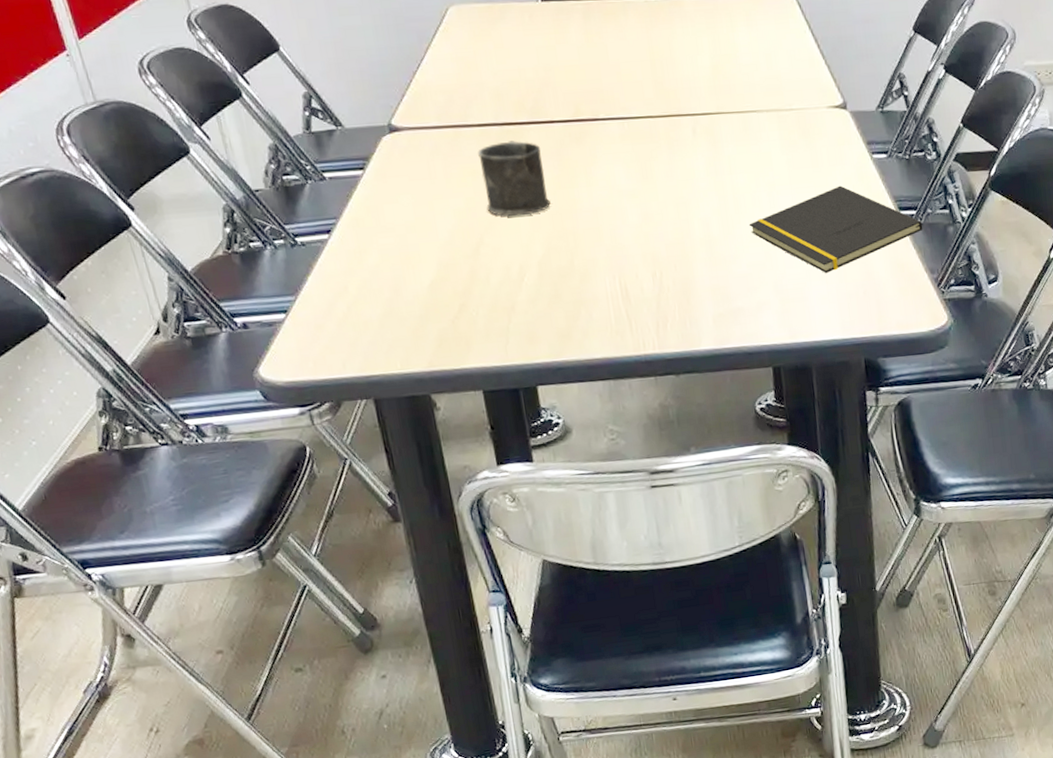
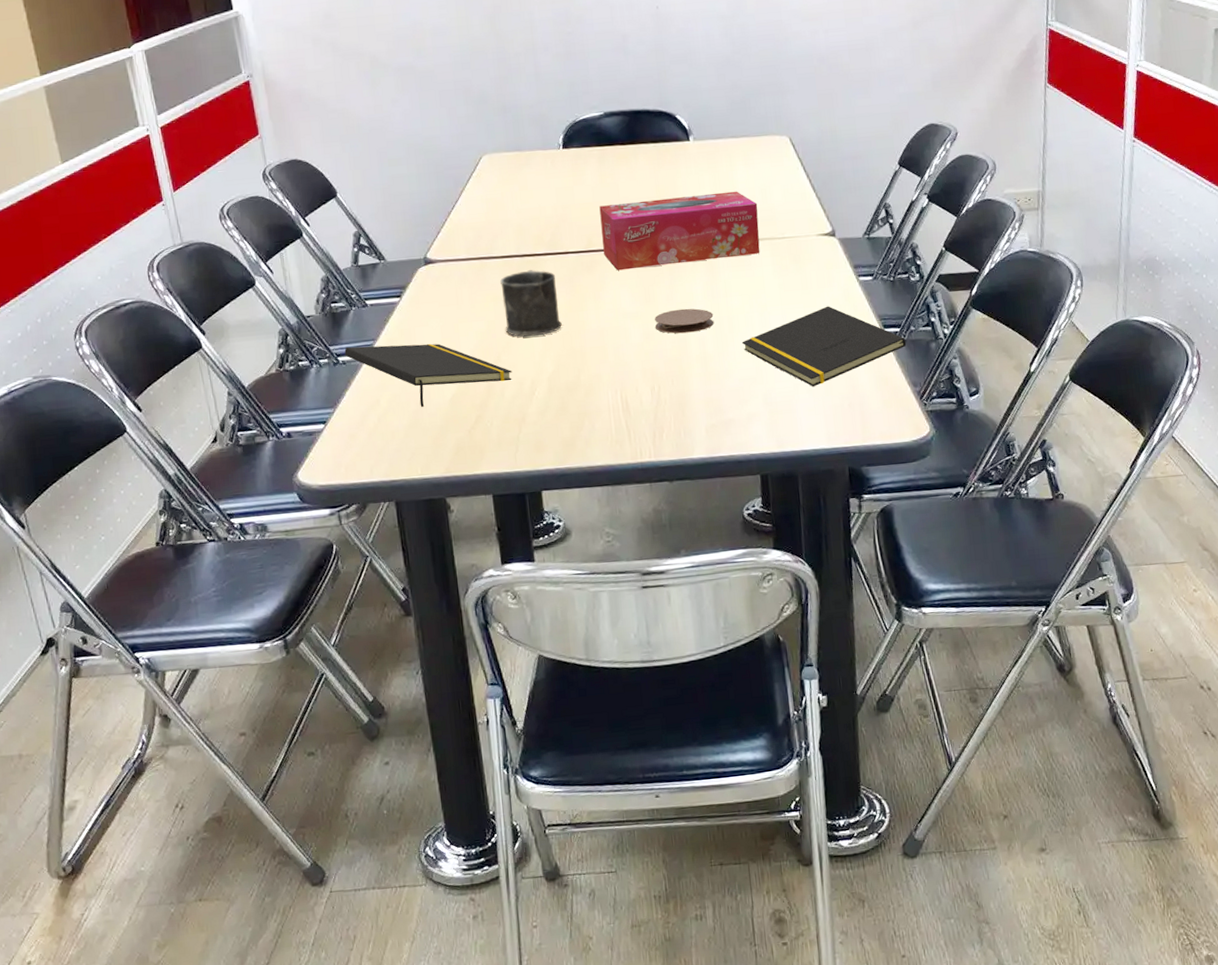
notepad: none [302,223,498,294] -> present [344,343,513,407]
tissue box: none [586,55,767,143] -> present [599,191,760,271]
coaster: none [653,186,719,215] -> present [654,308,714,334]

